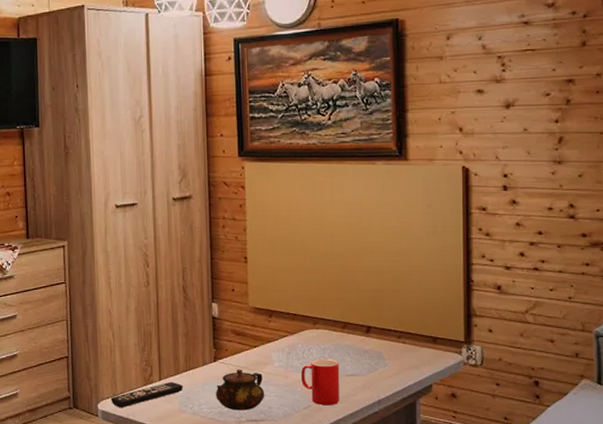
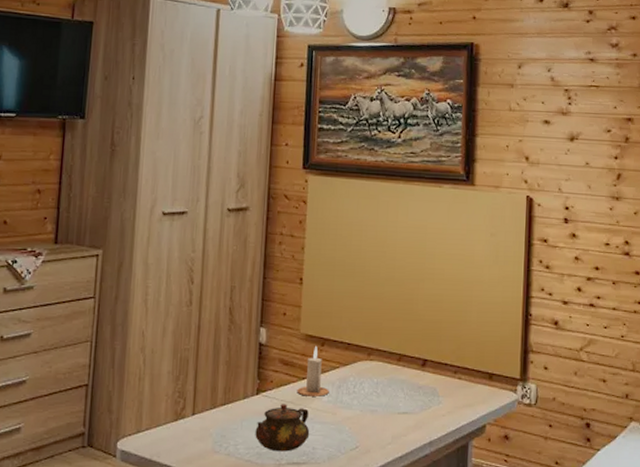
remote control: present [110,382,183,407] -> none [133,417,219,447]
candle: none [250,317,280,362] -> present [297,345,329,396]
cup: present [300,359,340,406] -> none [350,395,392,447]

